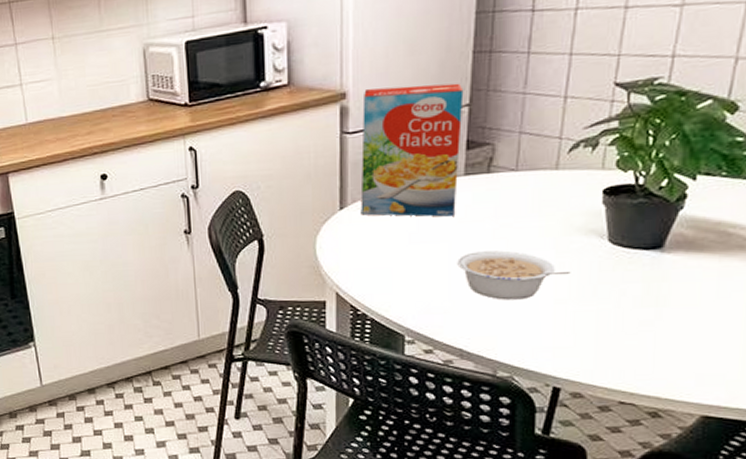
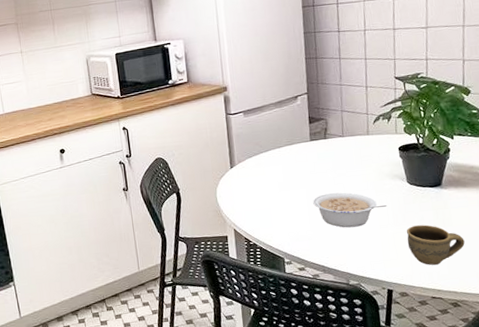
cereal box: present [360,83,464,217] -> none [238,79,308,172]
cup: none [594,302,686,359] -> present [406,224,465,265]

